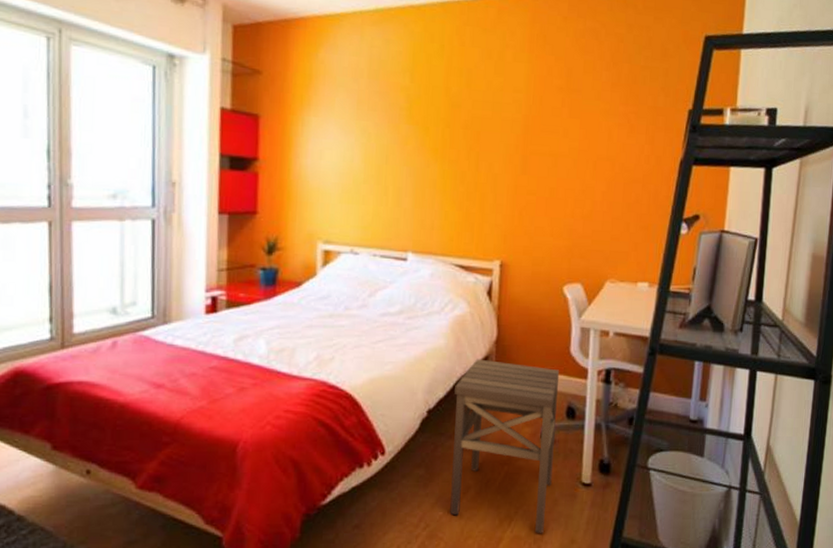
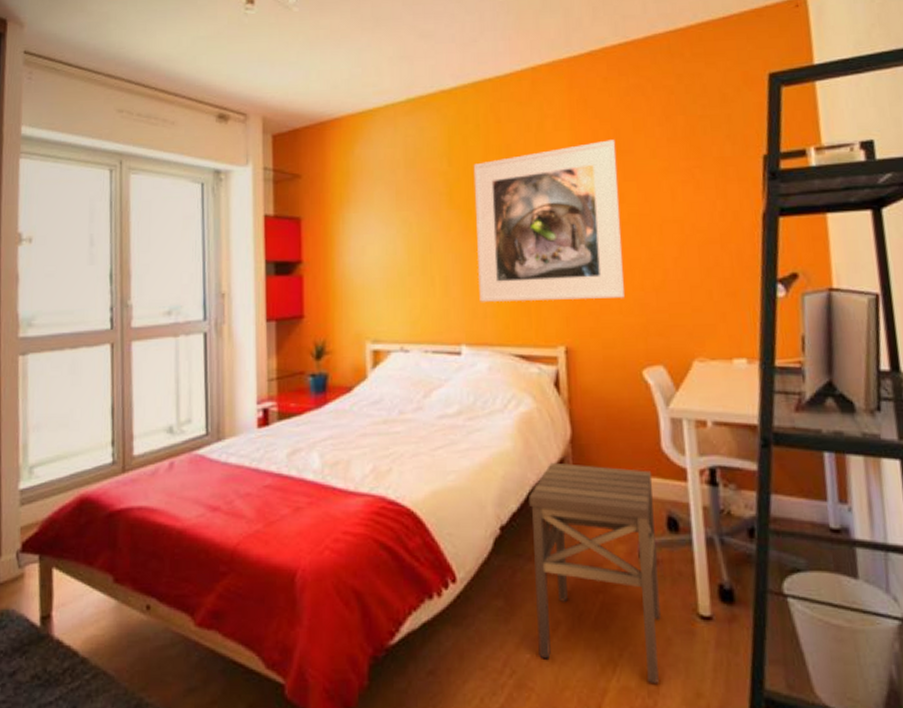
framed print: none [428,77,567,223] -> present [473,139,624,302]

